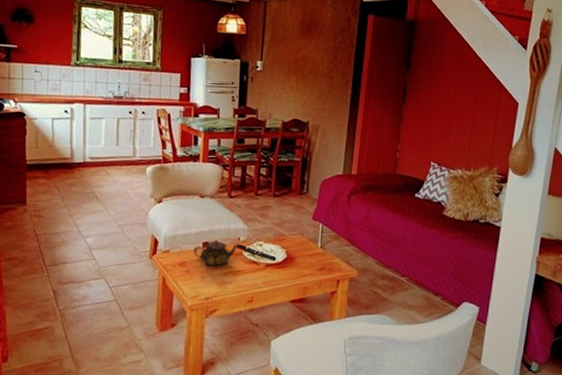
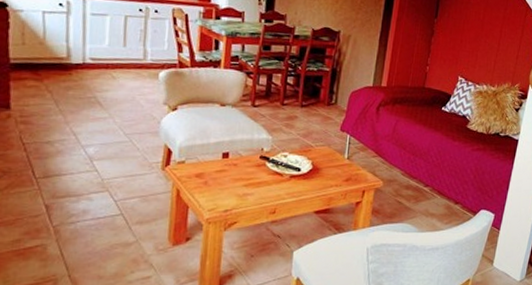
teapot: present [193,239,238,267] -> none [212,150,261,178]

